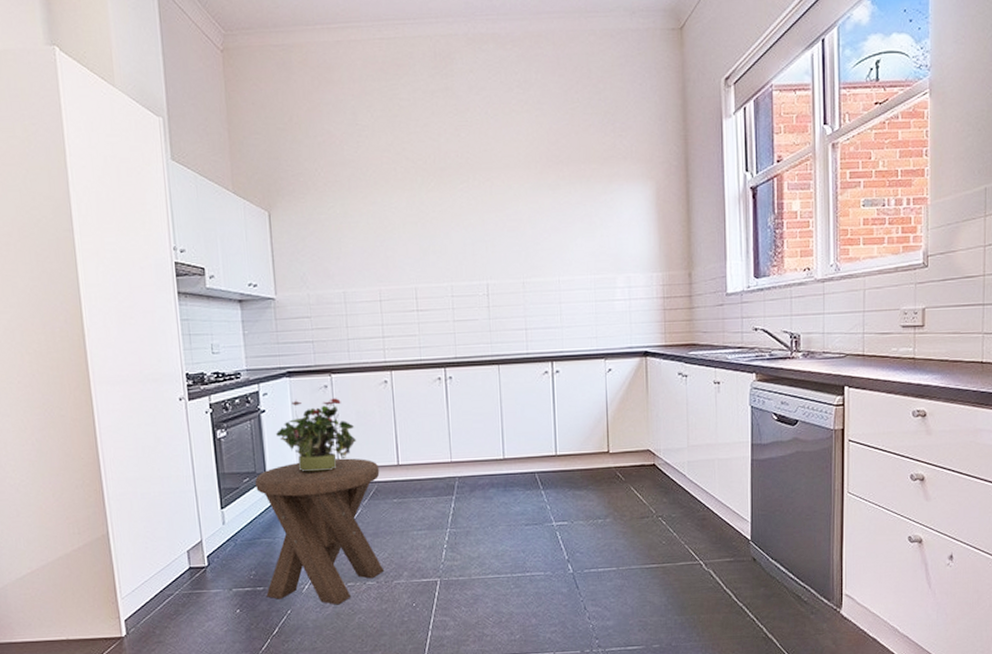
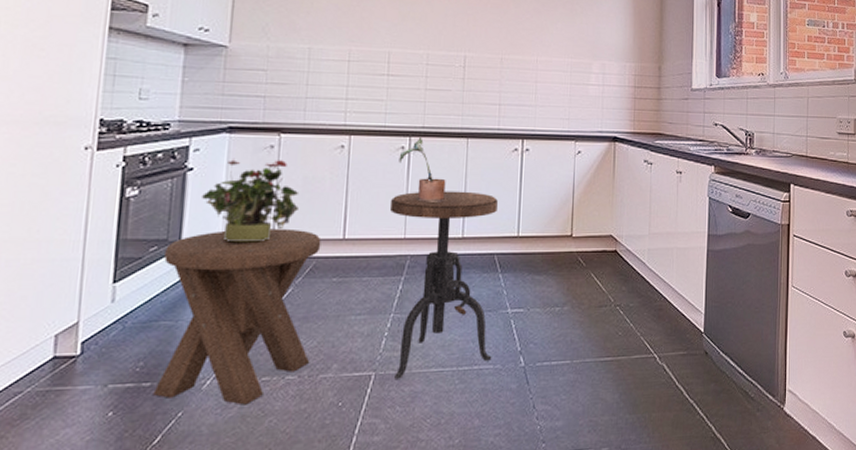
side table: none [435,415,542,584] -> present [390,191,498,379]
potted plant: none [437,367,485,428] -> present [398,136,446,202]

